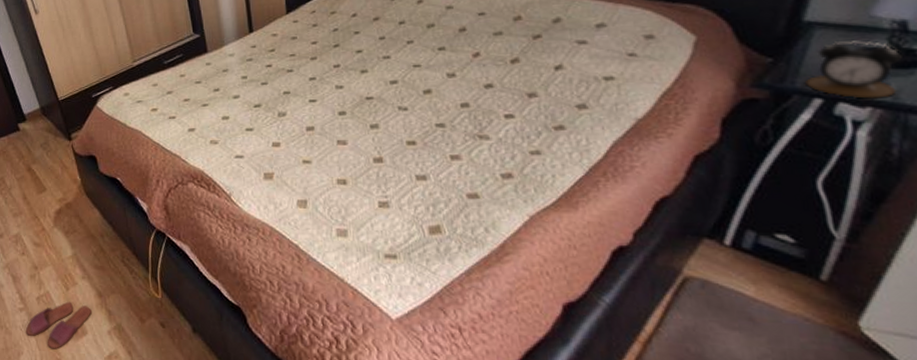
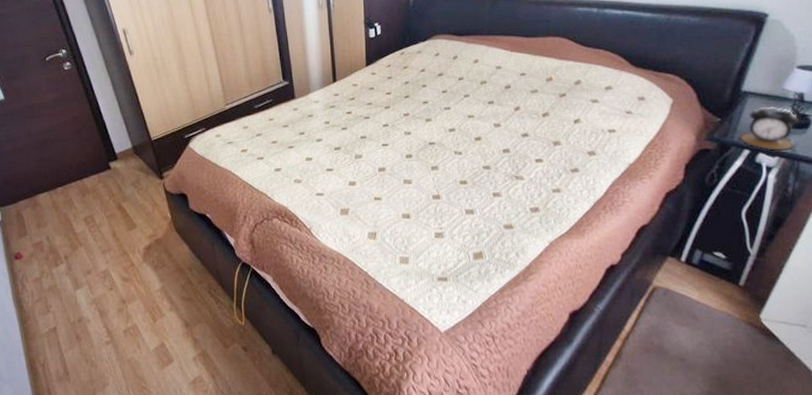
slippers: present [26,301,92,349] -> none [112,332,178,378]

